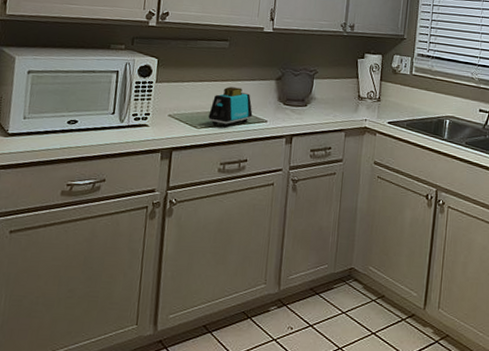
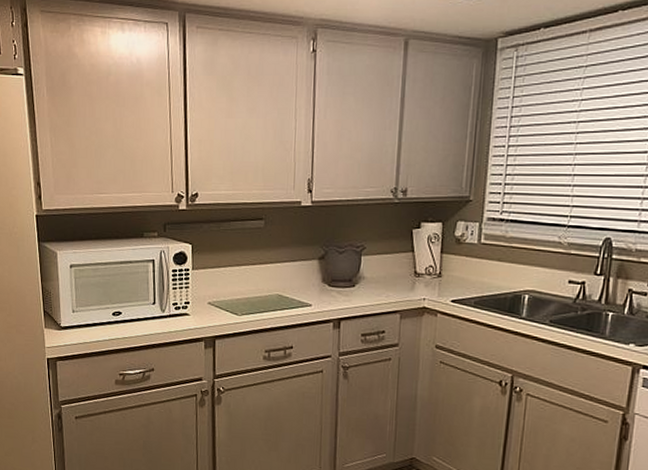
toaster: present [208,87,253,128] -> none [248,270,296,314]

